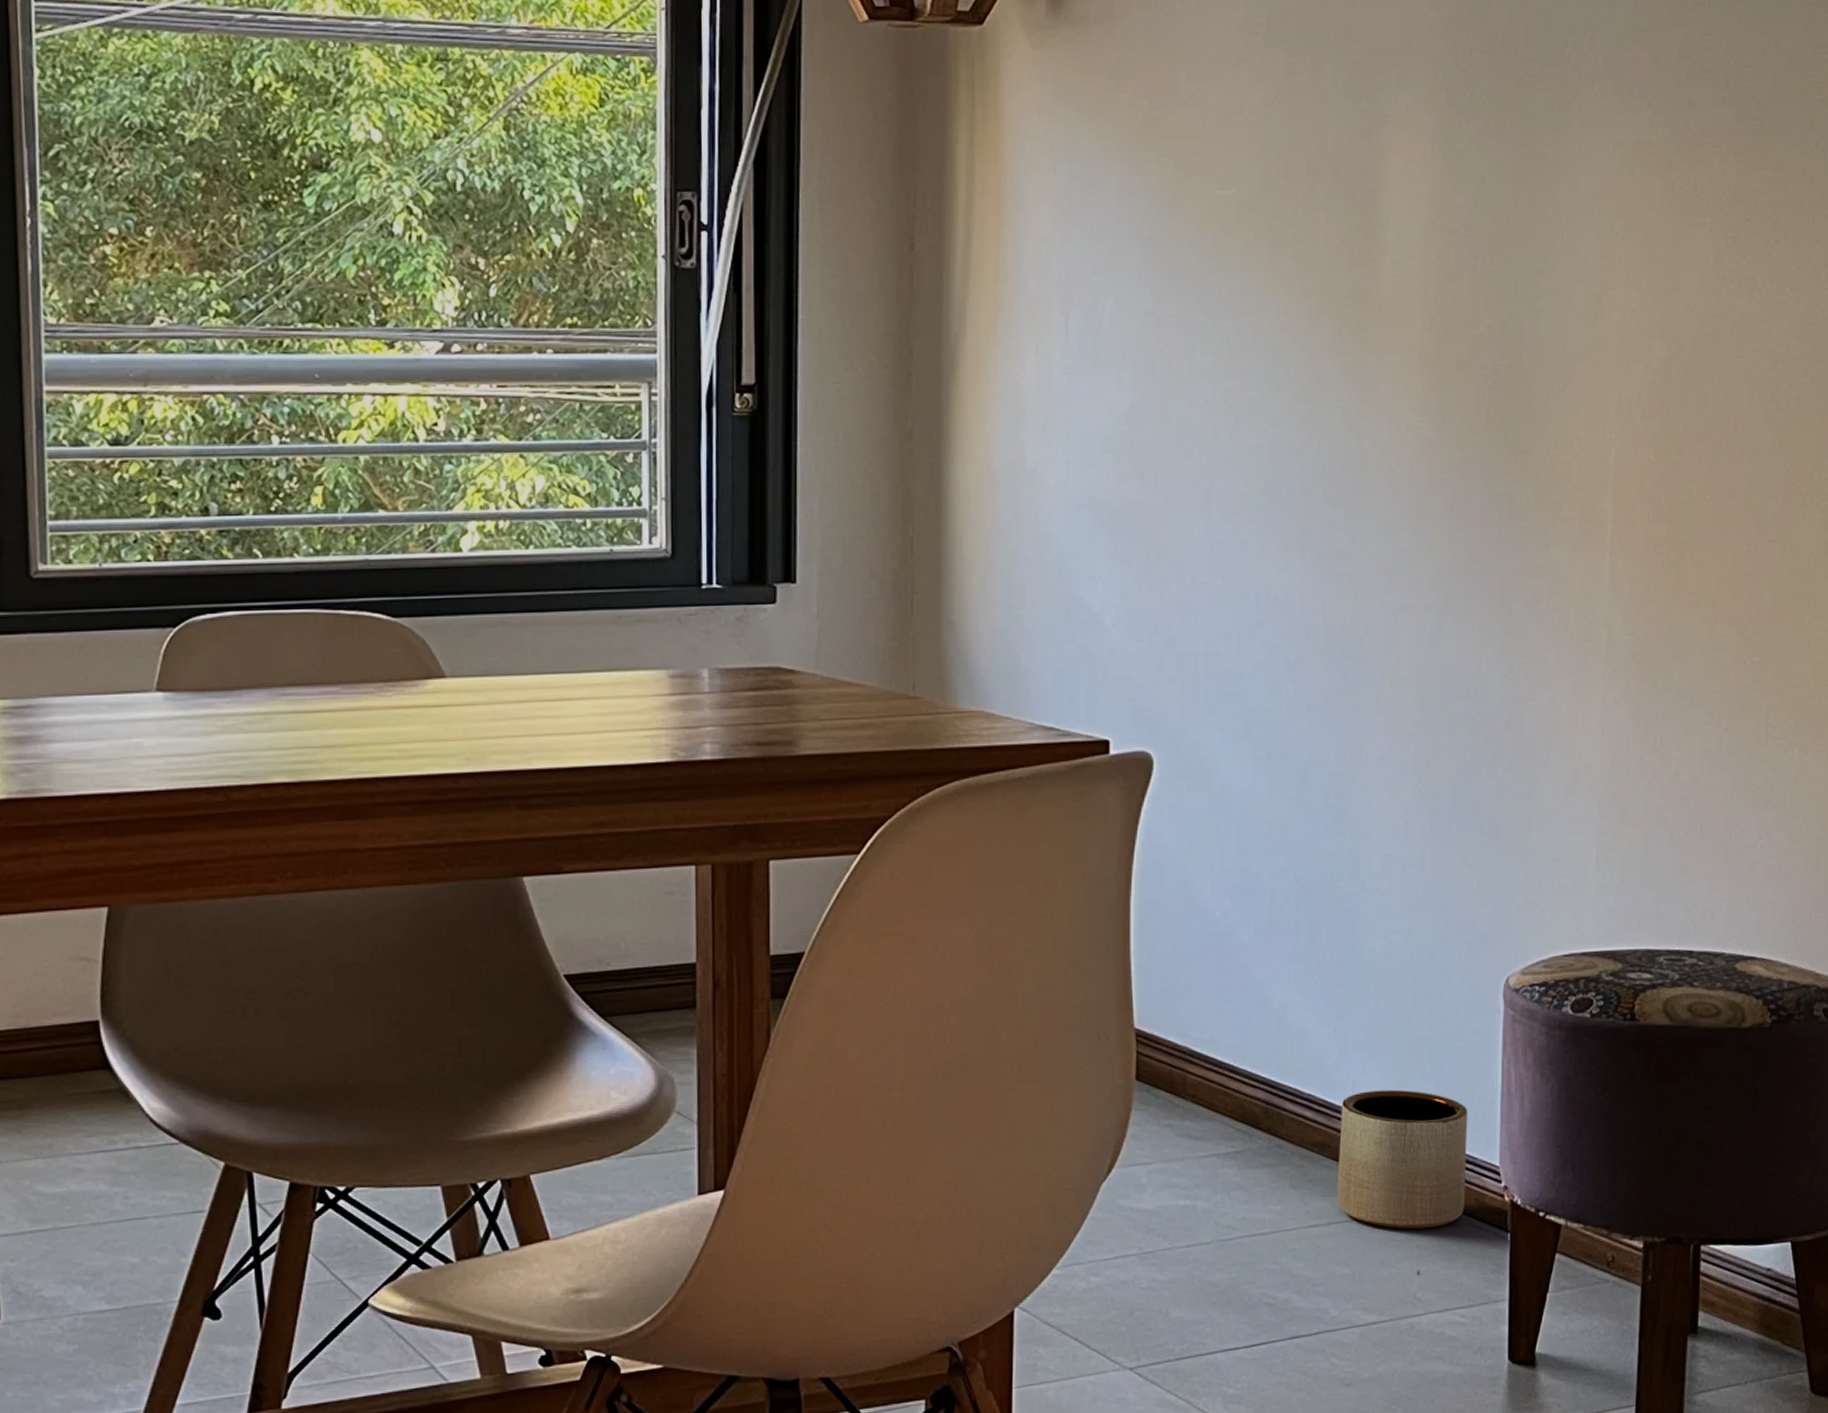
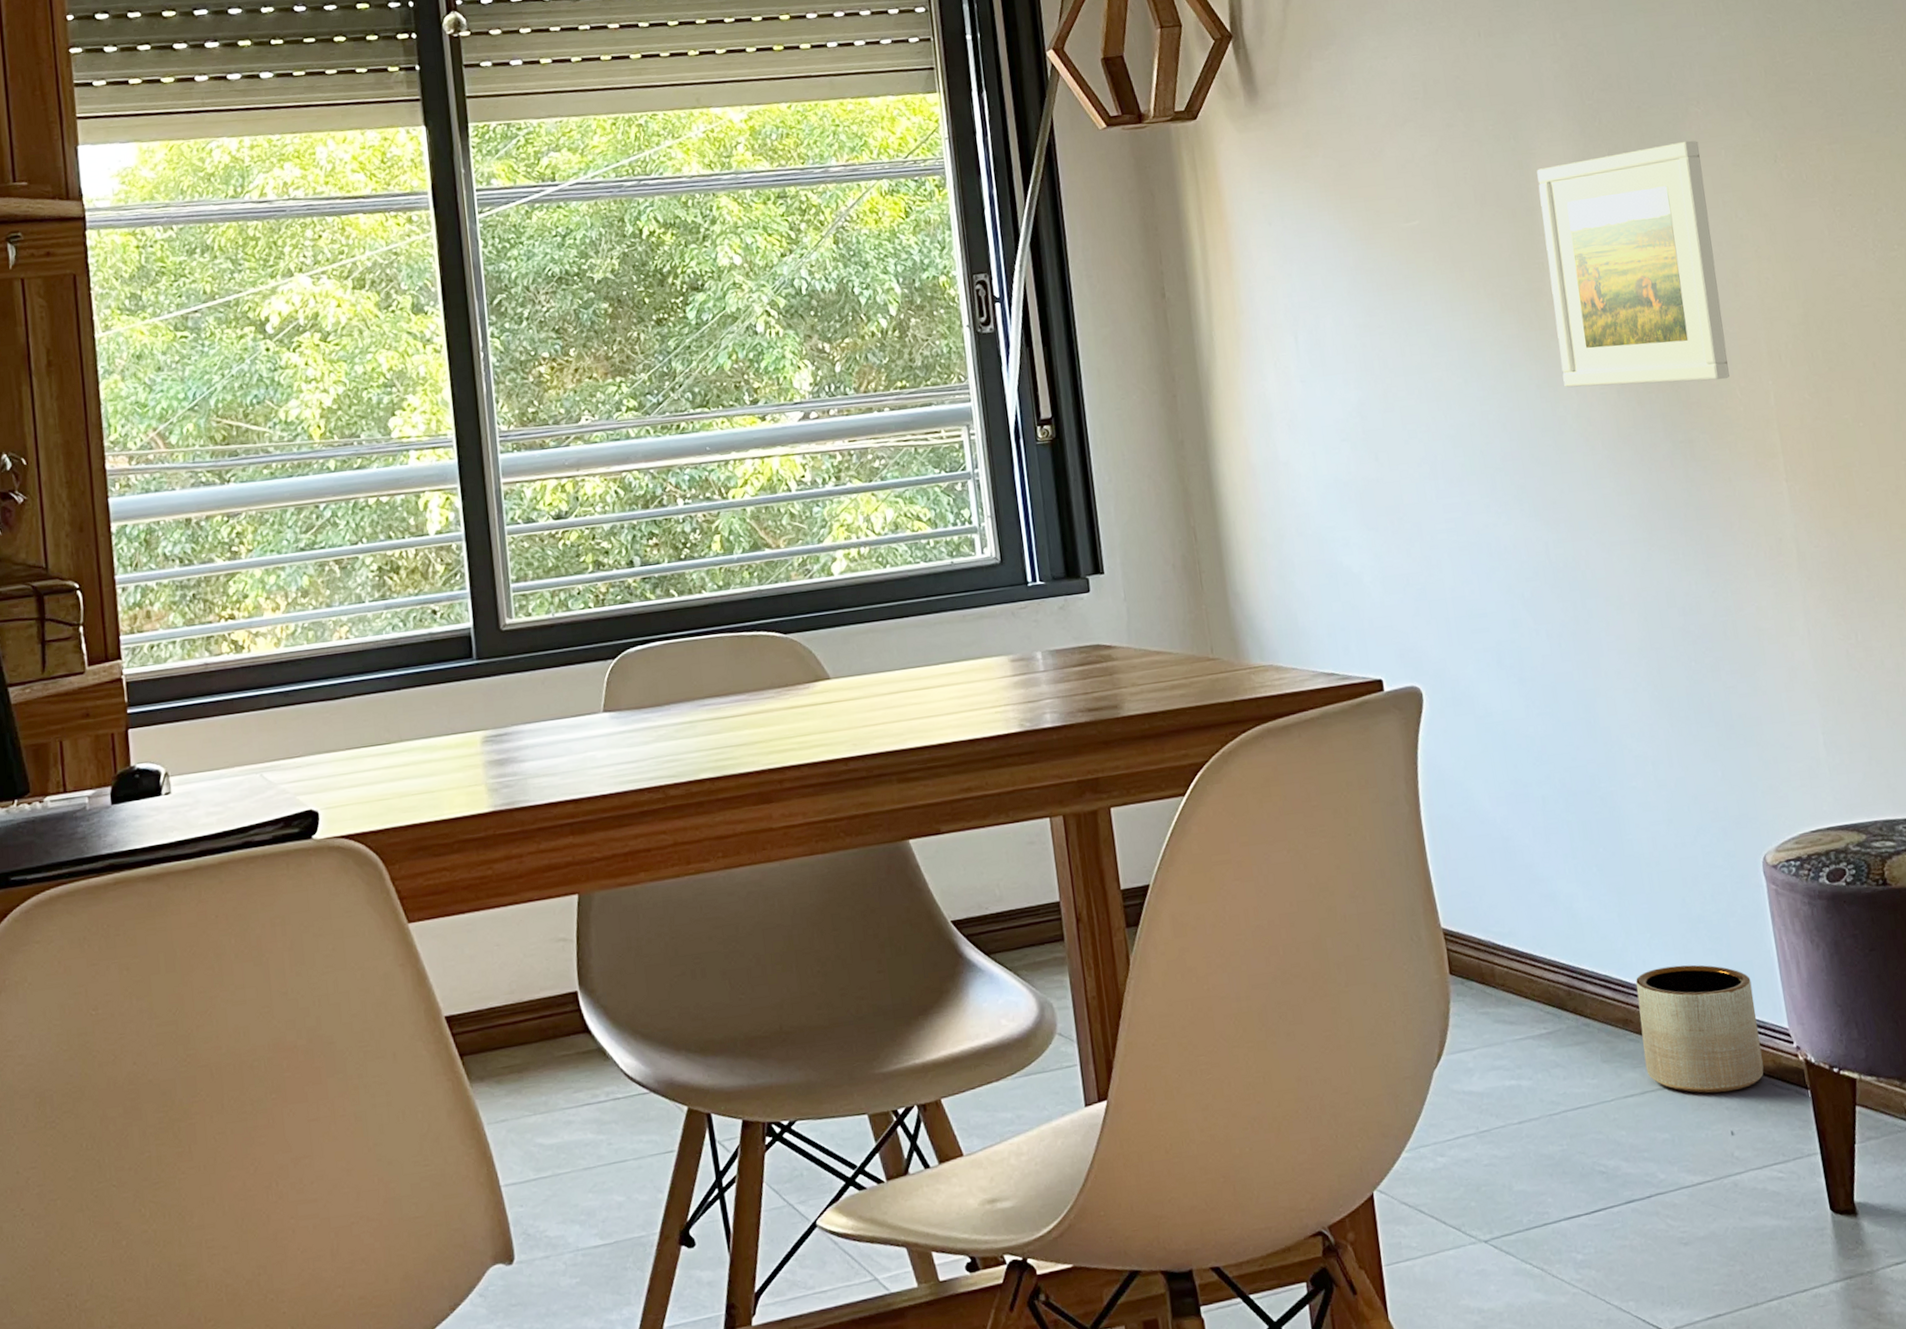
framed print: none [1376,128,1584,427] -> present [1537,140,1730,388]

